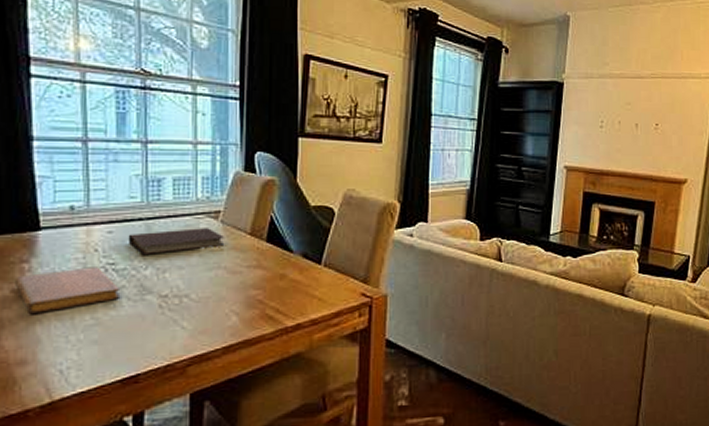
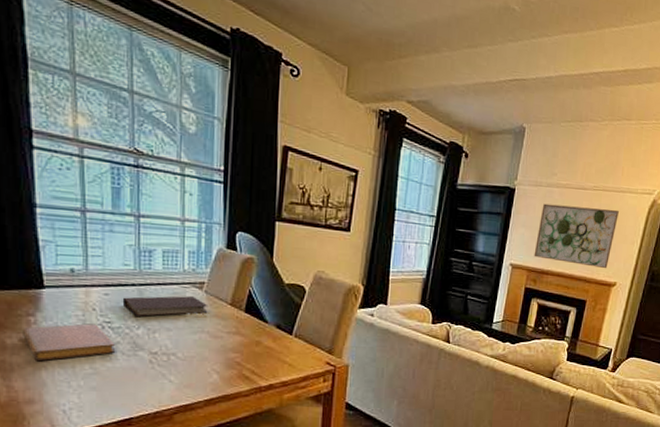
wall art: none [590,96,683,165] -> present [534,203,620,269]

